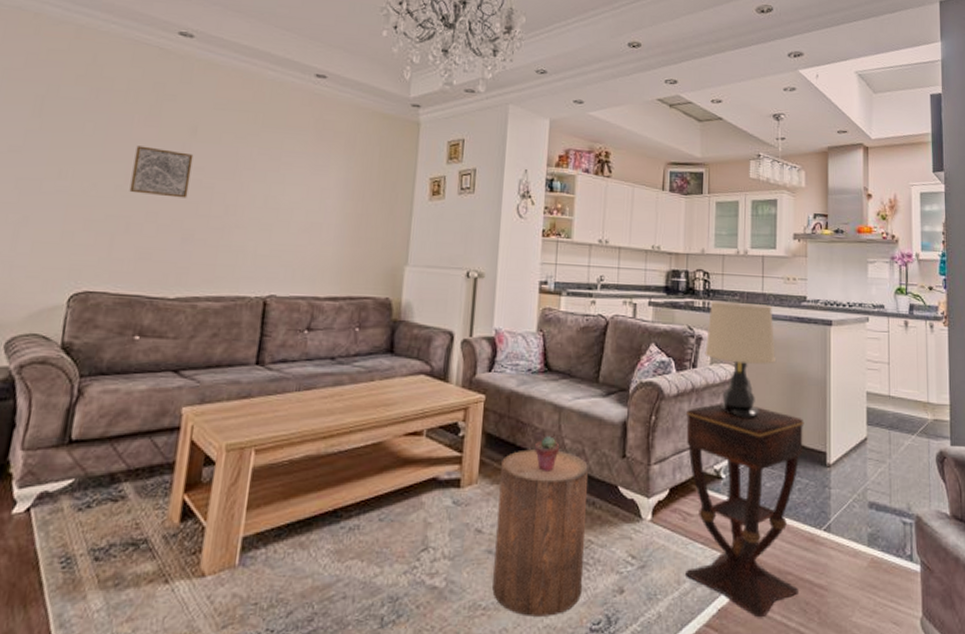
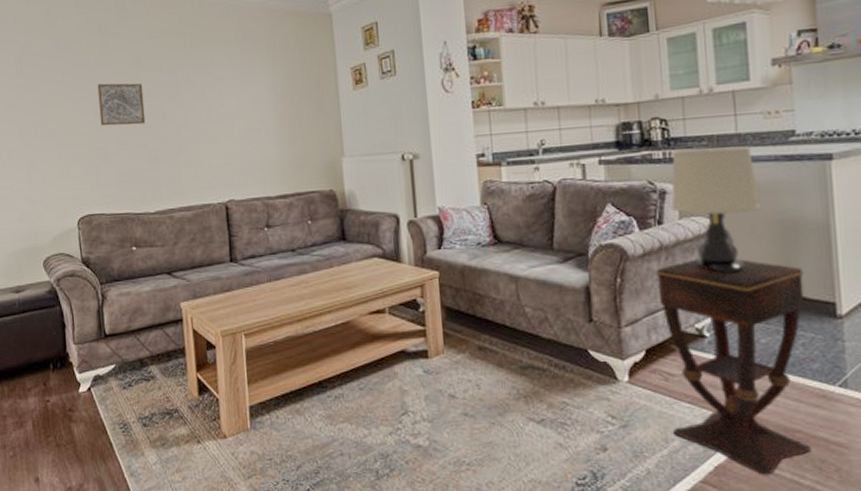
stool: present [492,449,589,617] -> none [464,318,564,472]
potted succulent: present [535,436,560,473] -> none [496,306,522,341]

